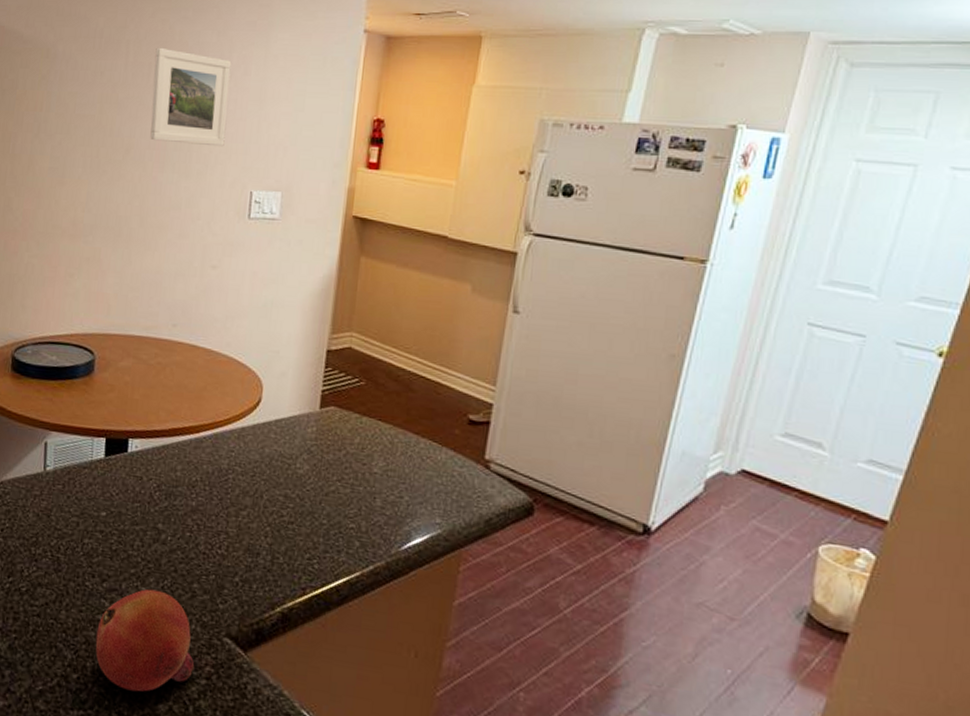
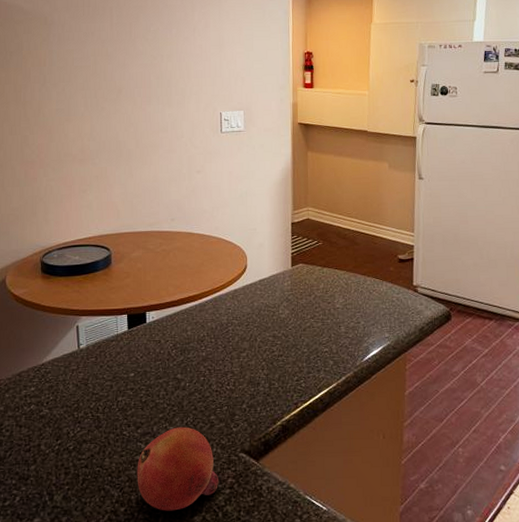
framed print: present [150,47,232,147] -> none [134,11,196,82]

